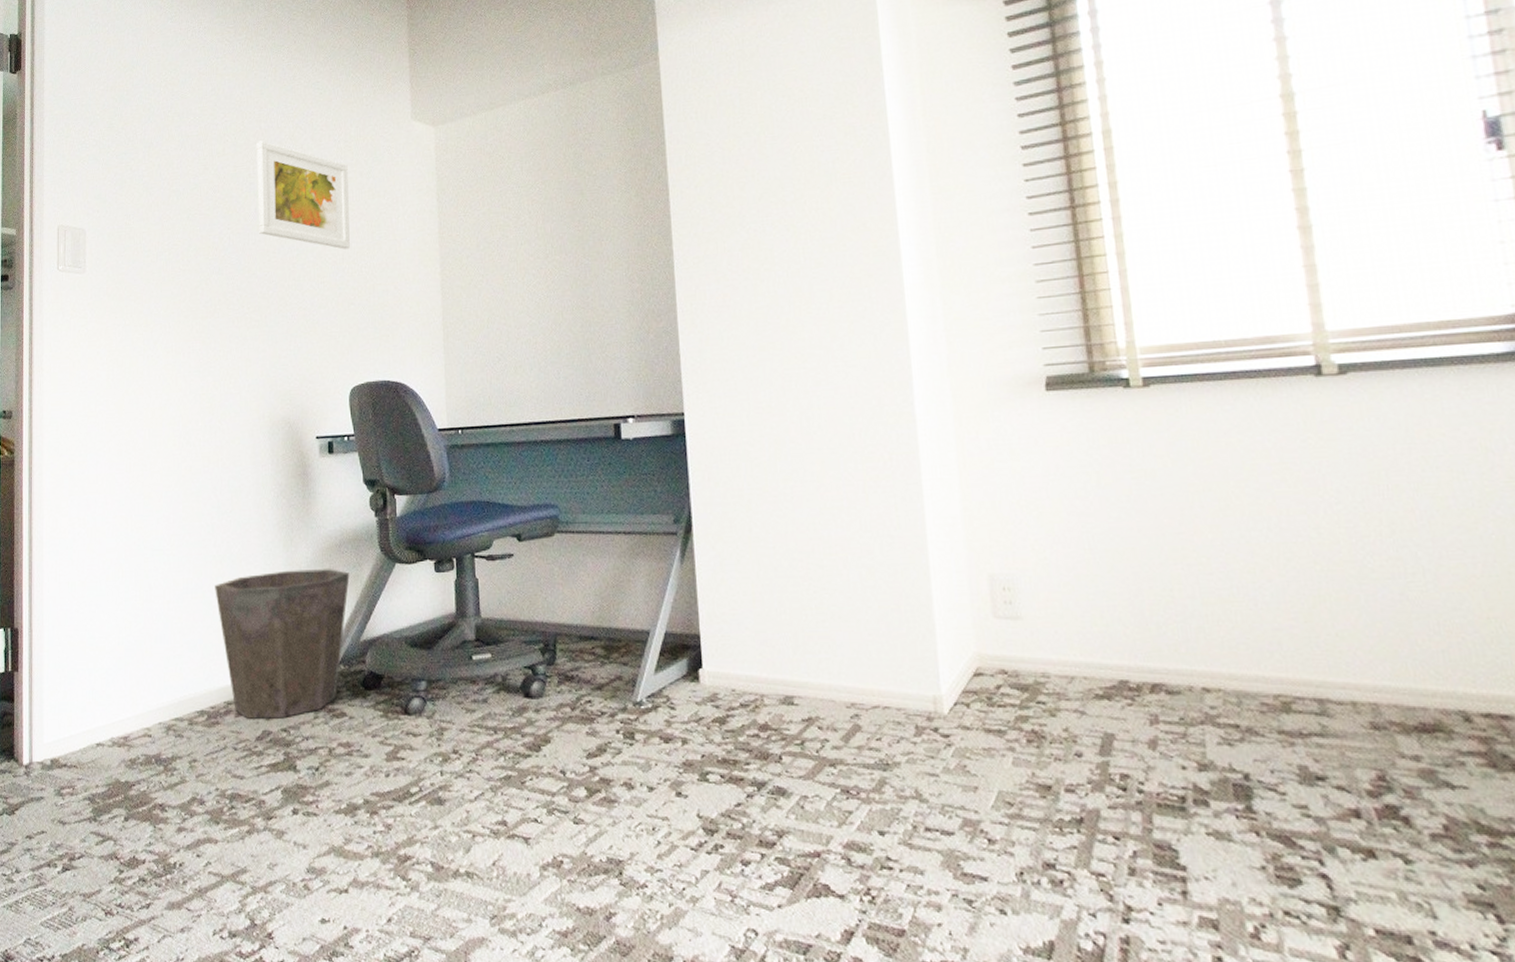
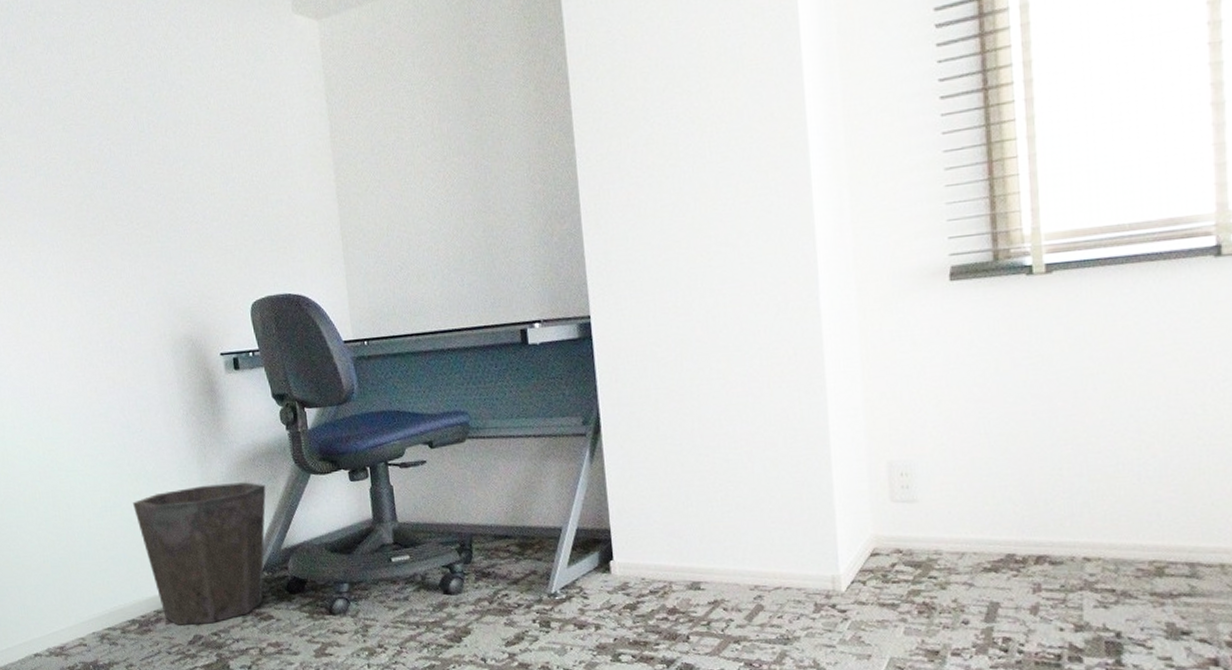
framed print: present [256,140,350,249] -> none [128,41,238,158]

